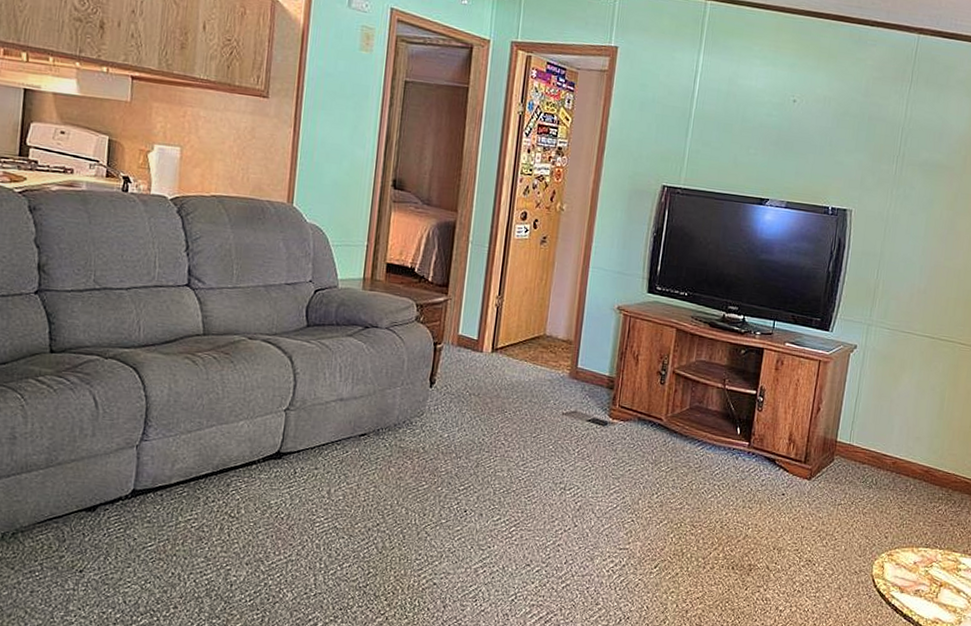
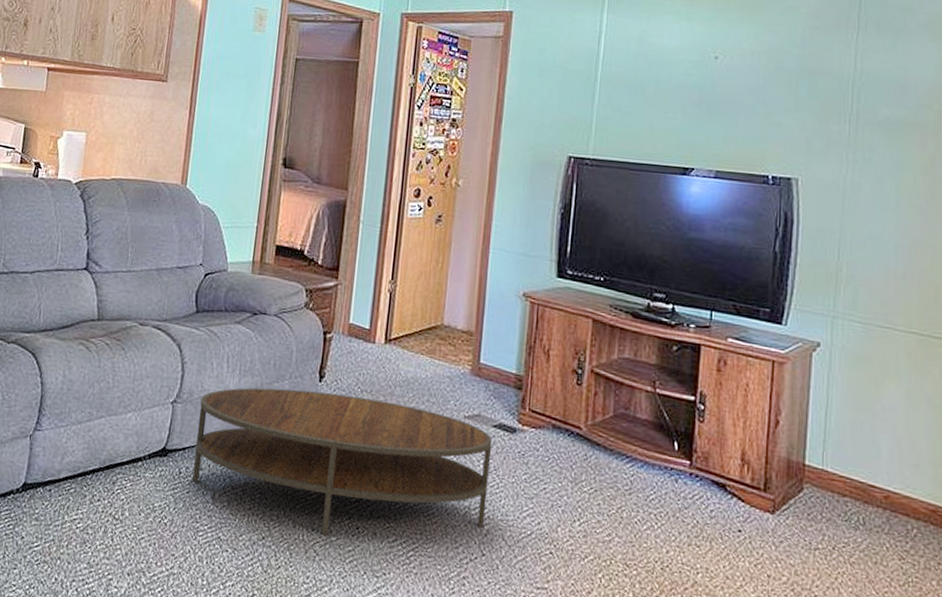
coffee table: none [308,394,587,519] -> present [192,387,493,536]

